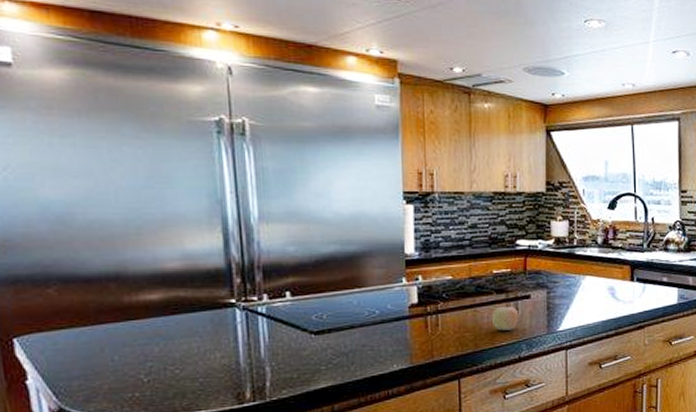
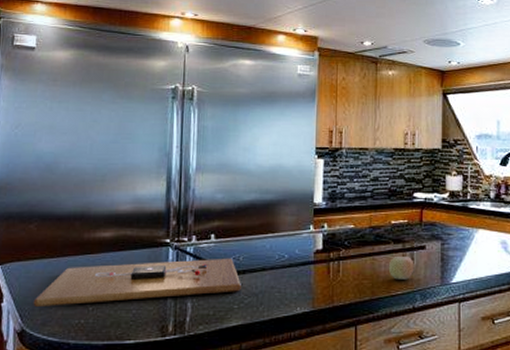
cutting board: none [68,316,328,383] -> present [33,258,241,308]

